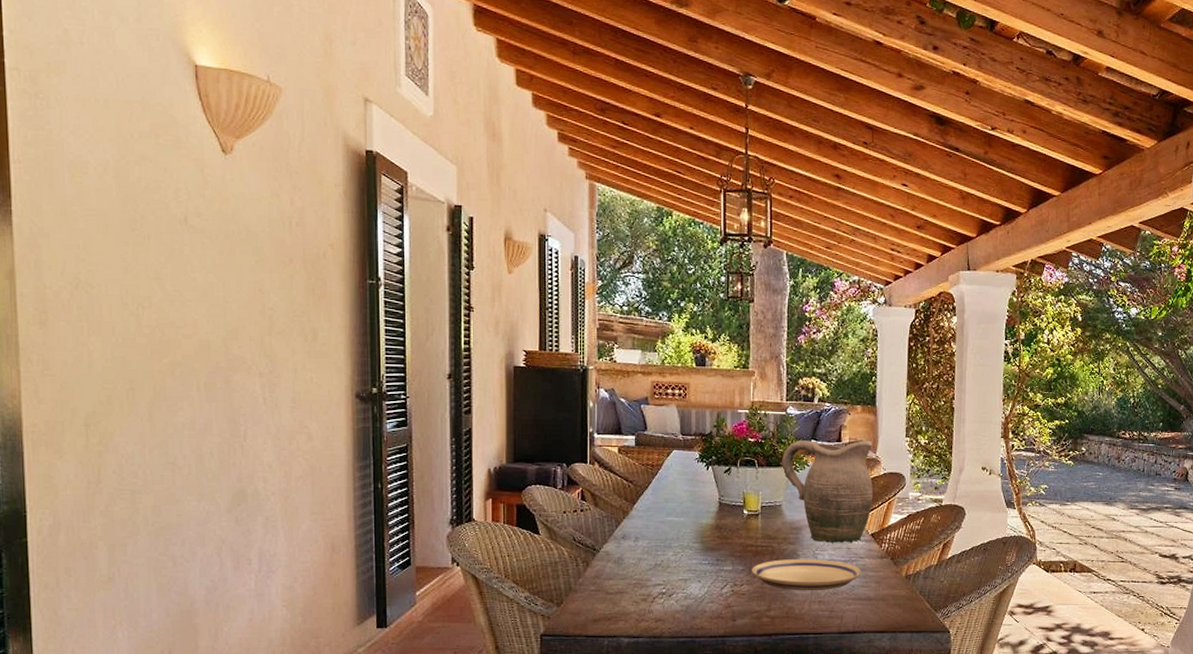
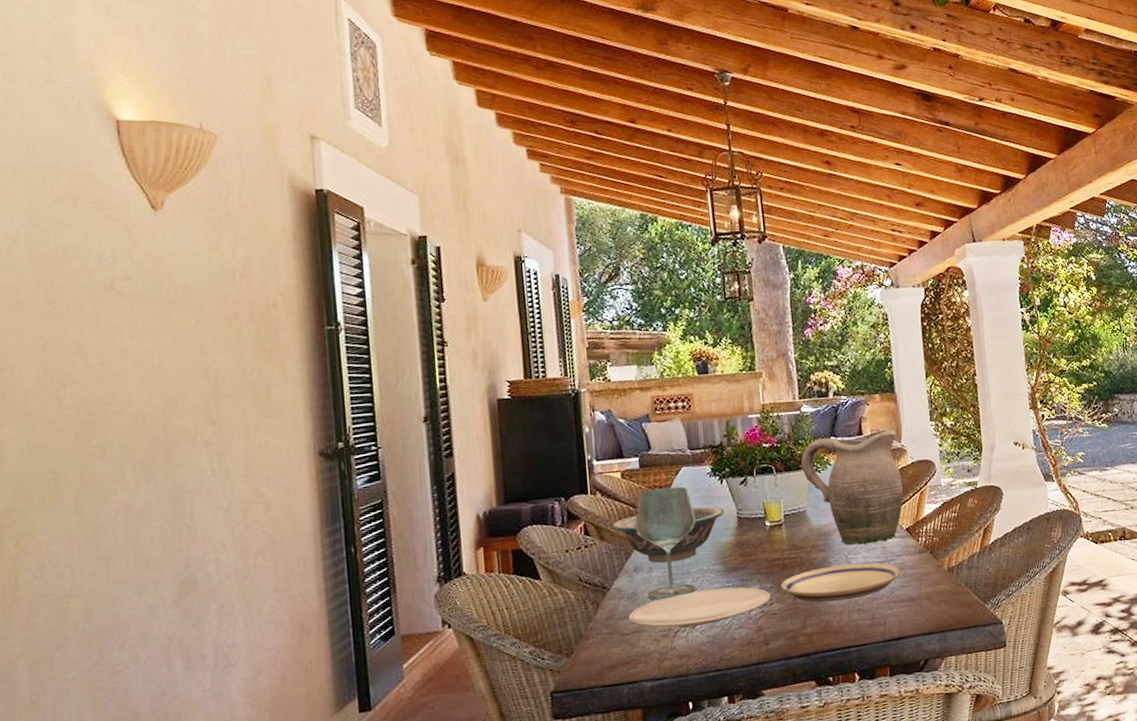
bowl: none [606,488,707,535] -> present [612,506,724,563]
plate: none [613,564,742,595] -> present [628,587,771,628]
wine glass: none [626,467,681,568] -> present [634,486,696,600]

